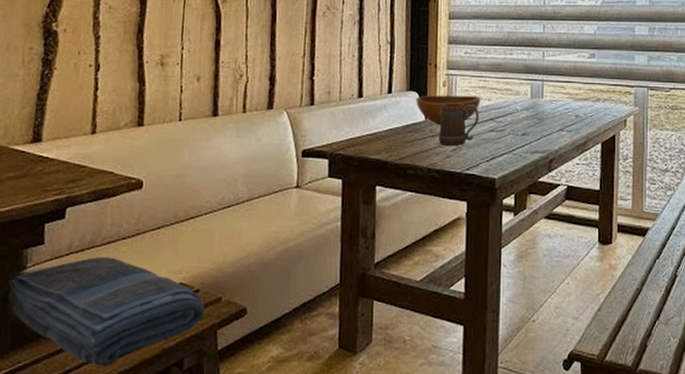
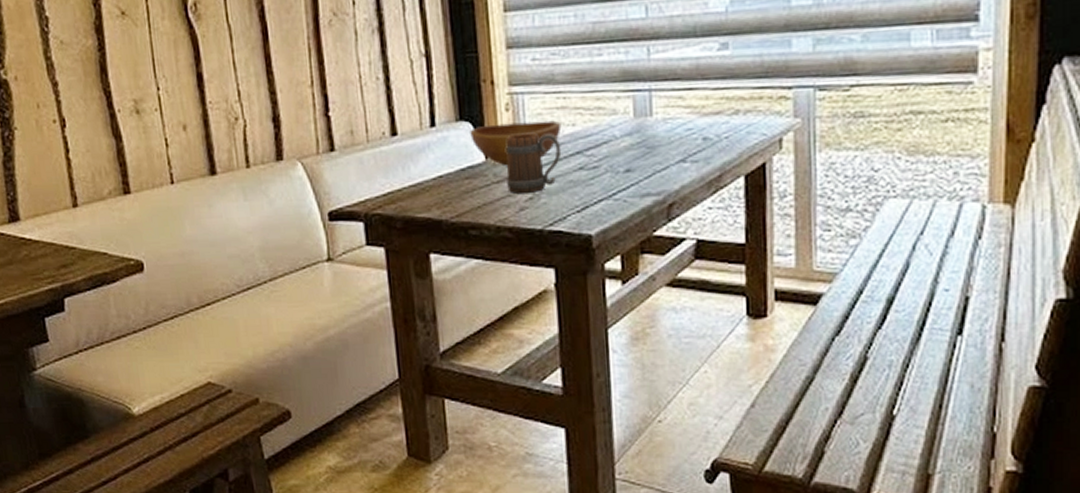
towel: present [9,257,205,366] -> none [22,354,243,477]

